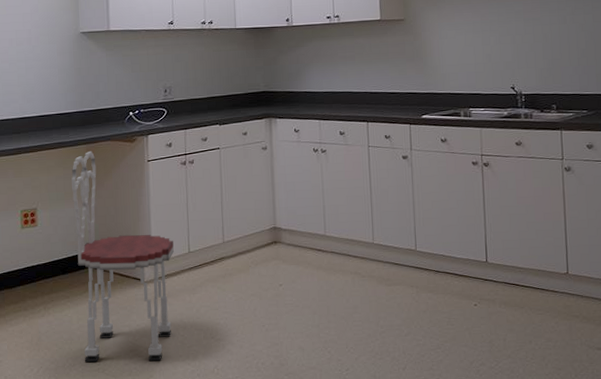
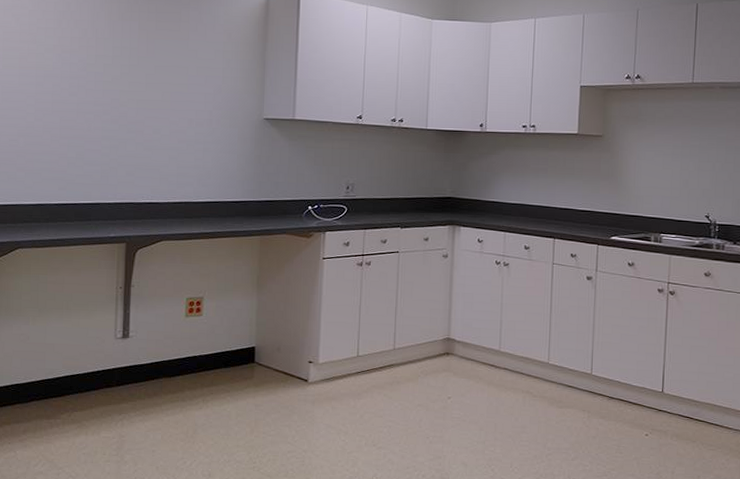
dining chair: present [71,151,174,363] -> none [240,243,342,465]

